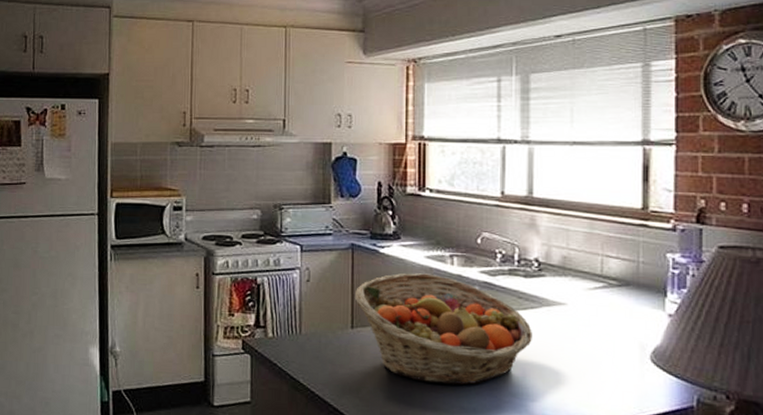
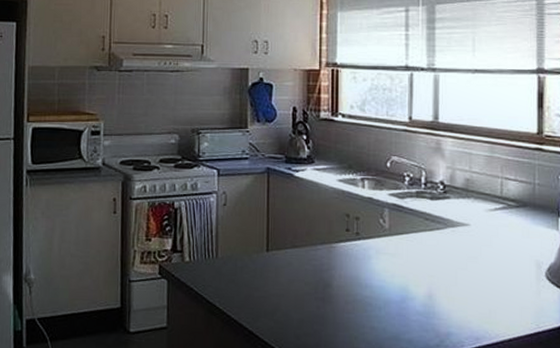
fruit basket: present [354,273,532,385] -> none [270,196,438,306]

